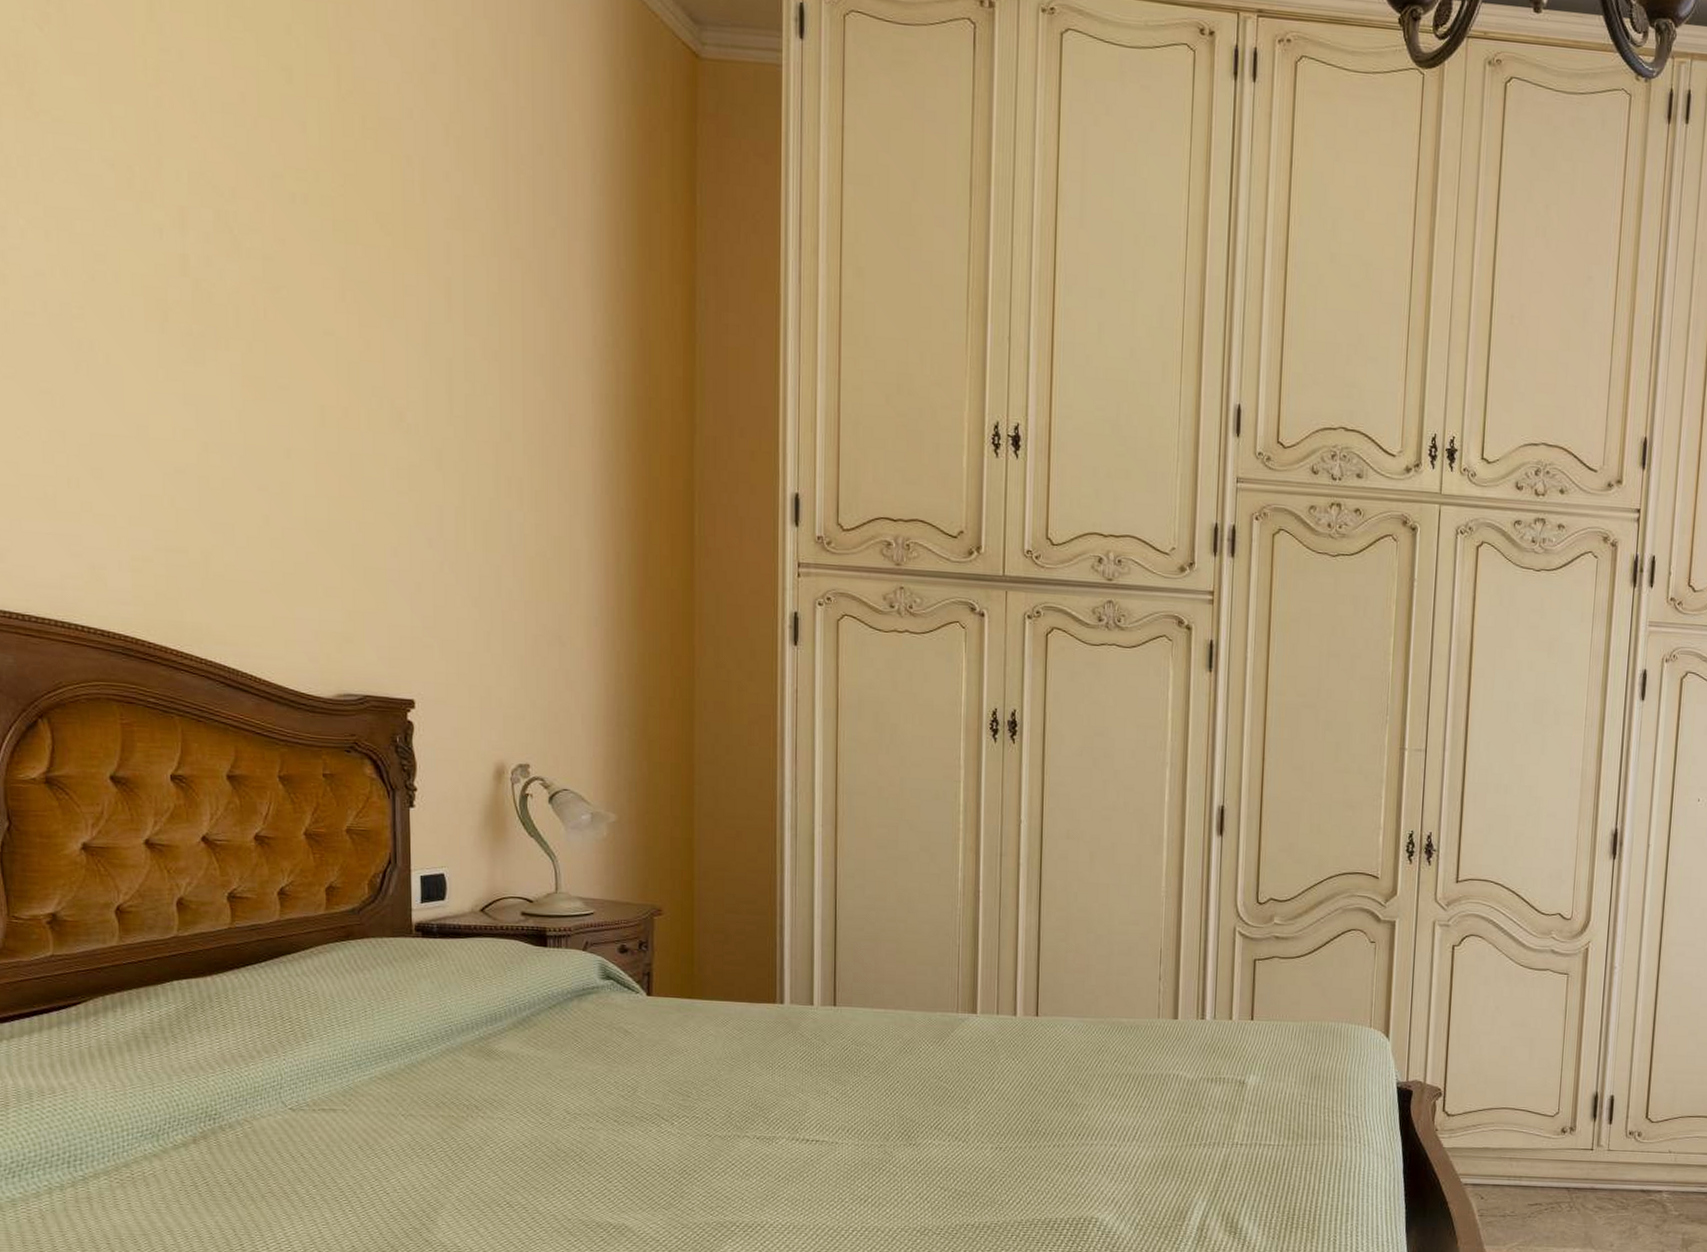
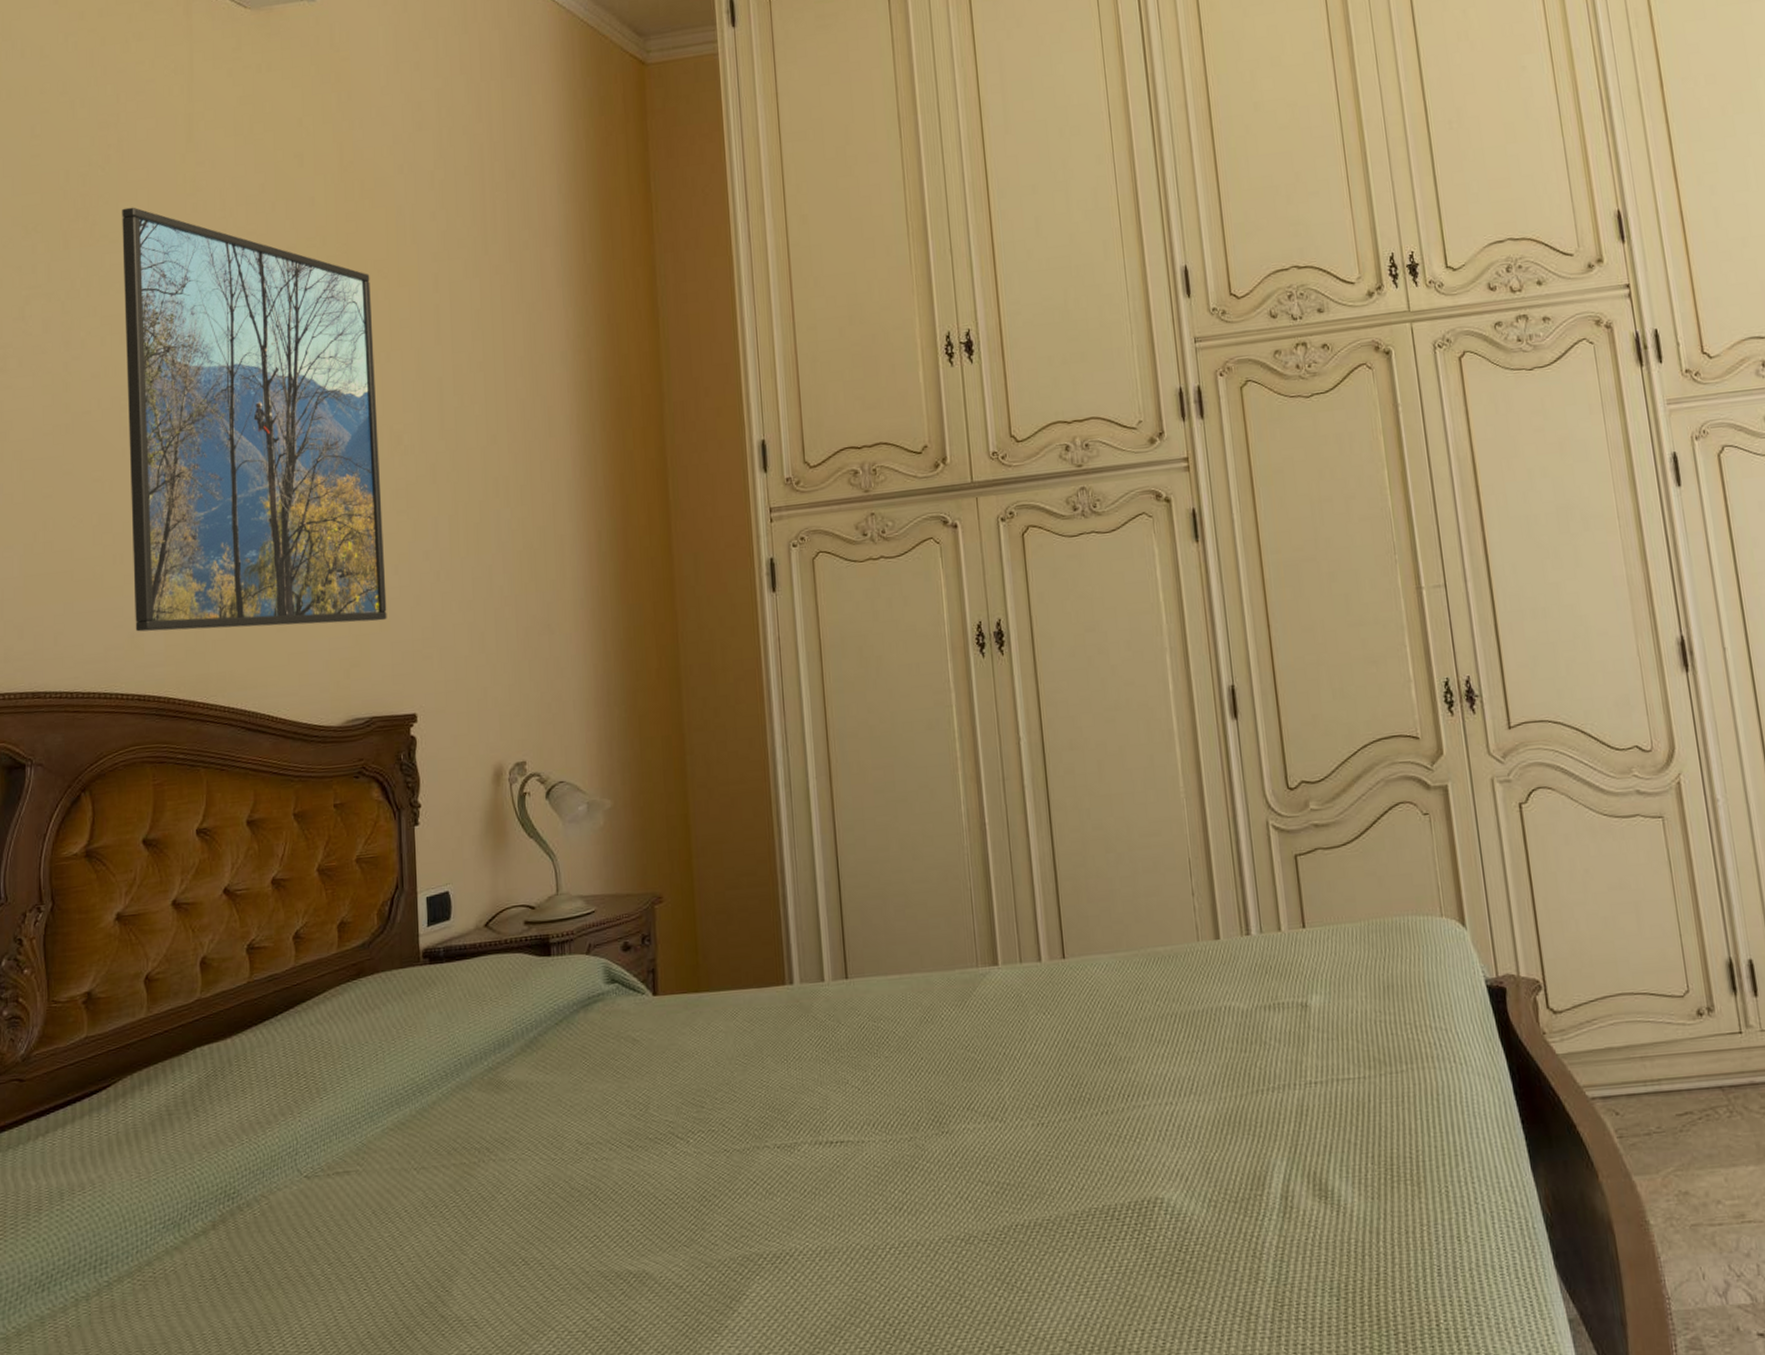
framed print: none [67,83,384,601] -> present [122,207,387,632]

